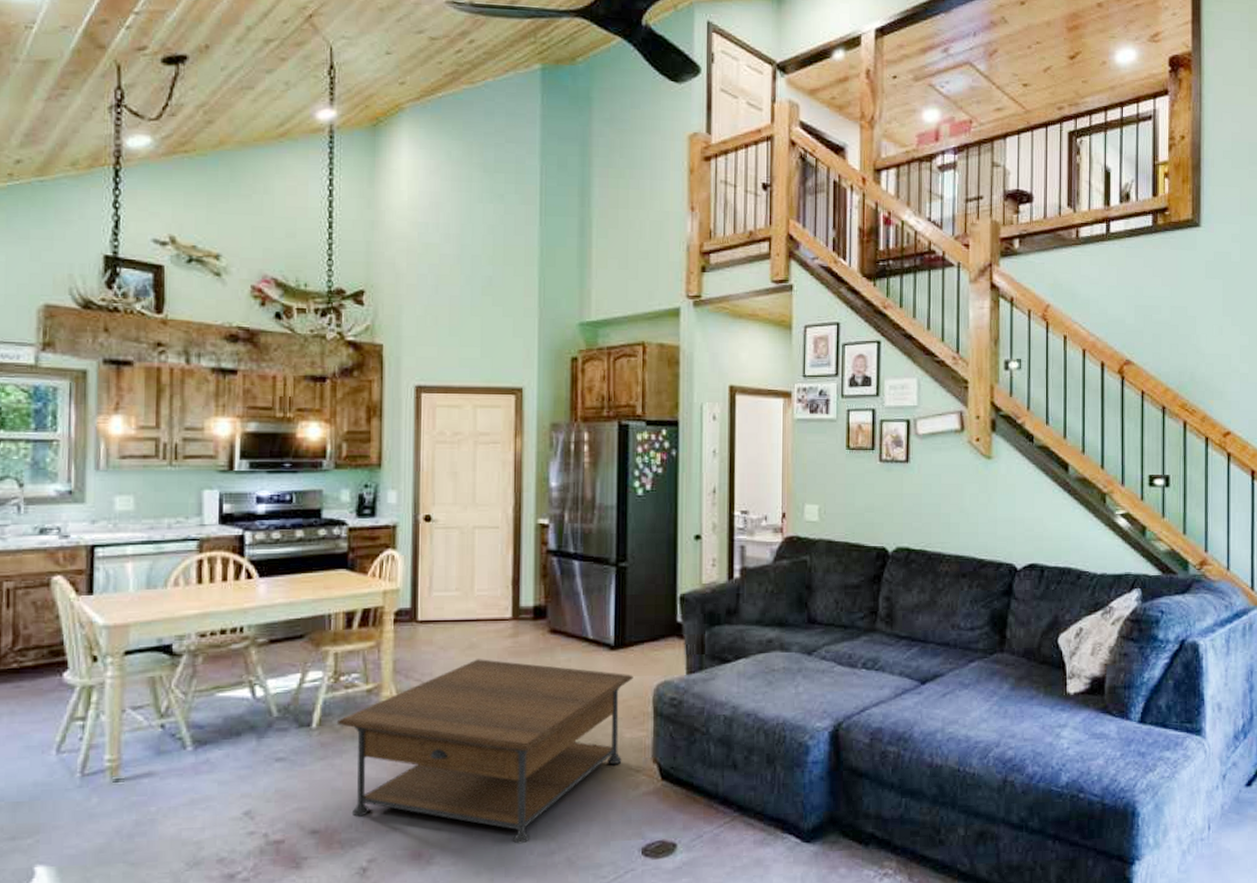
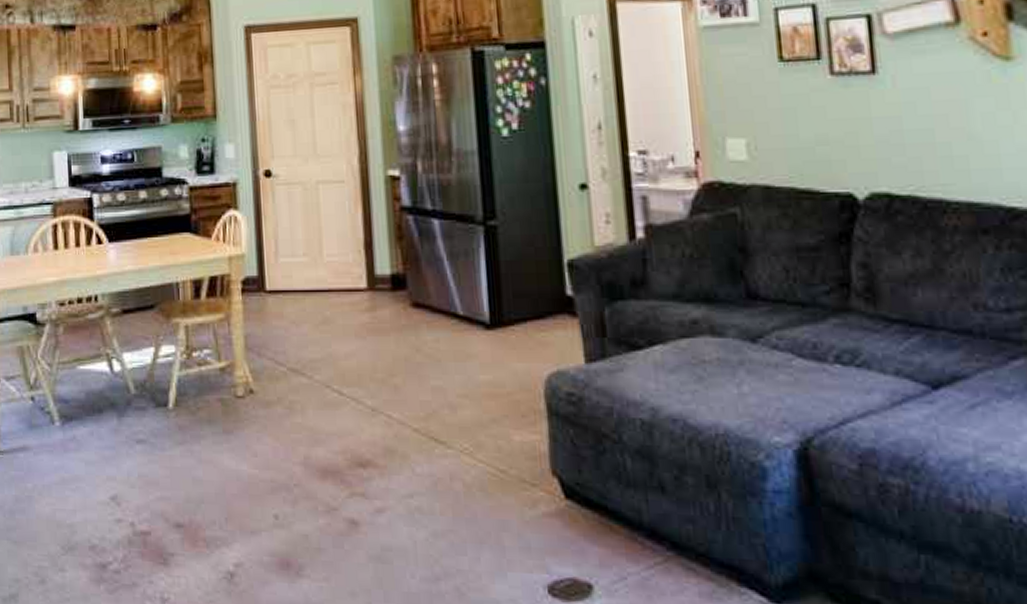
coffee table: present [336,659,633,844] -> none [192,336,517,564]

